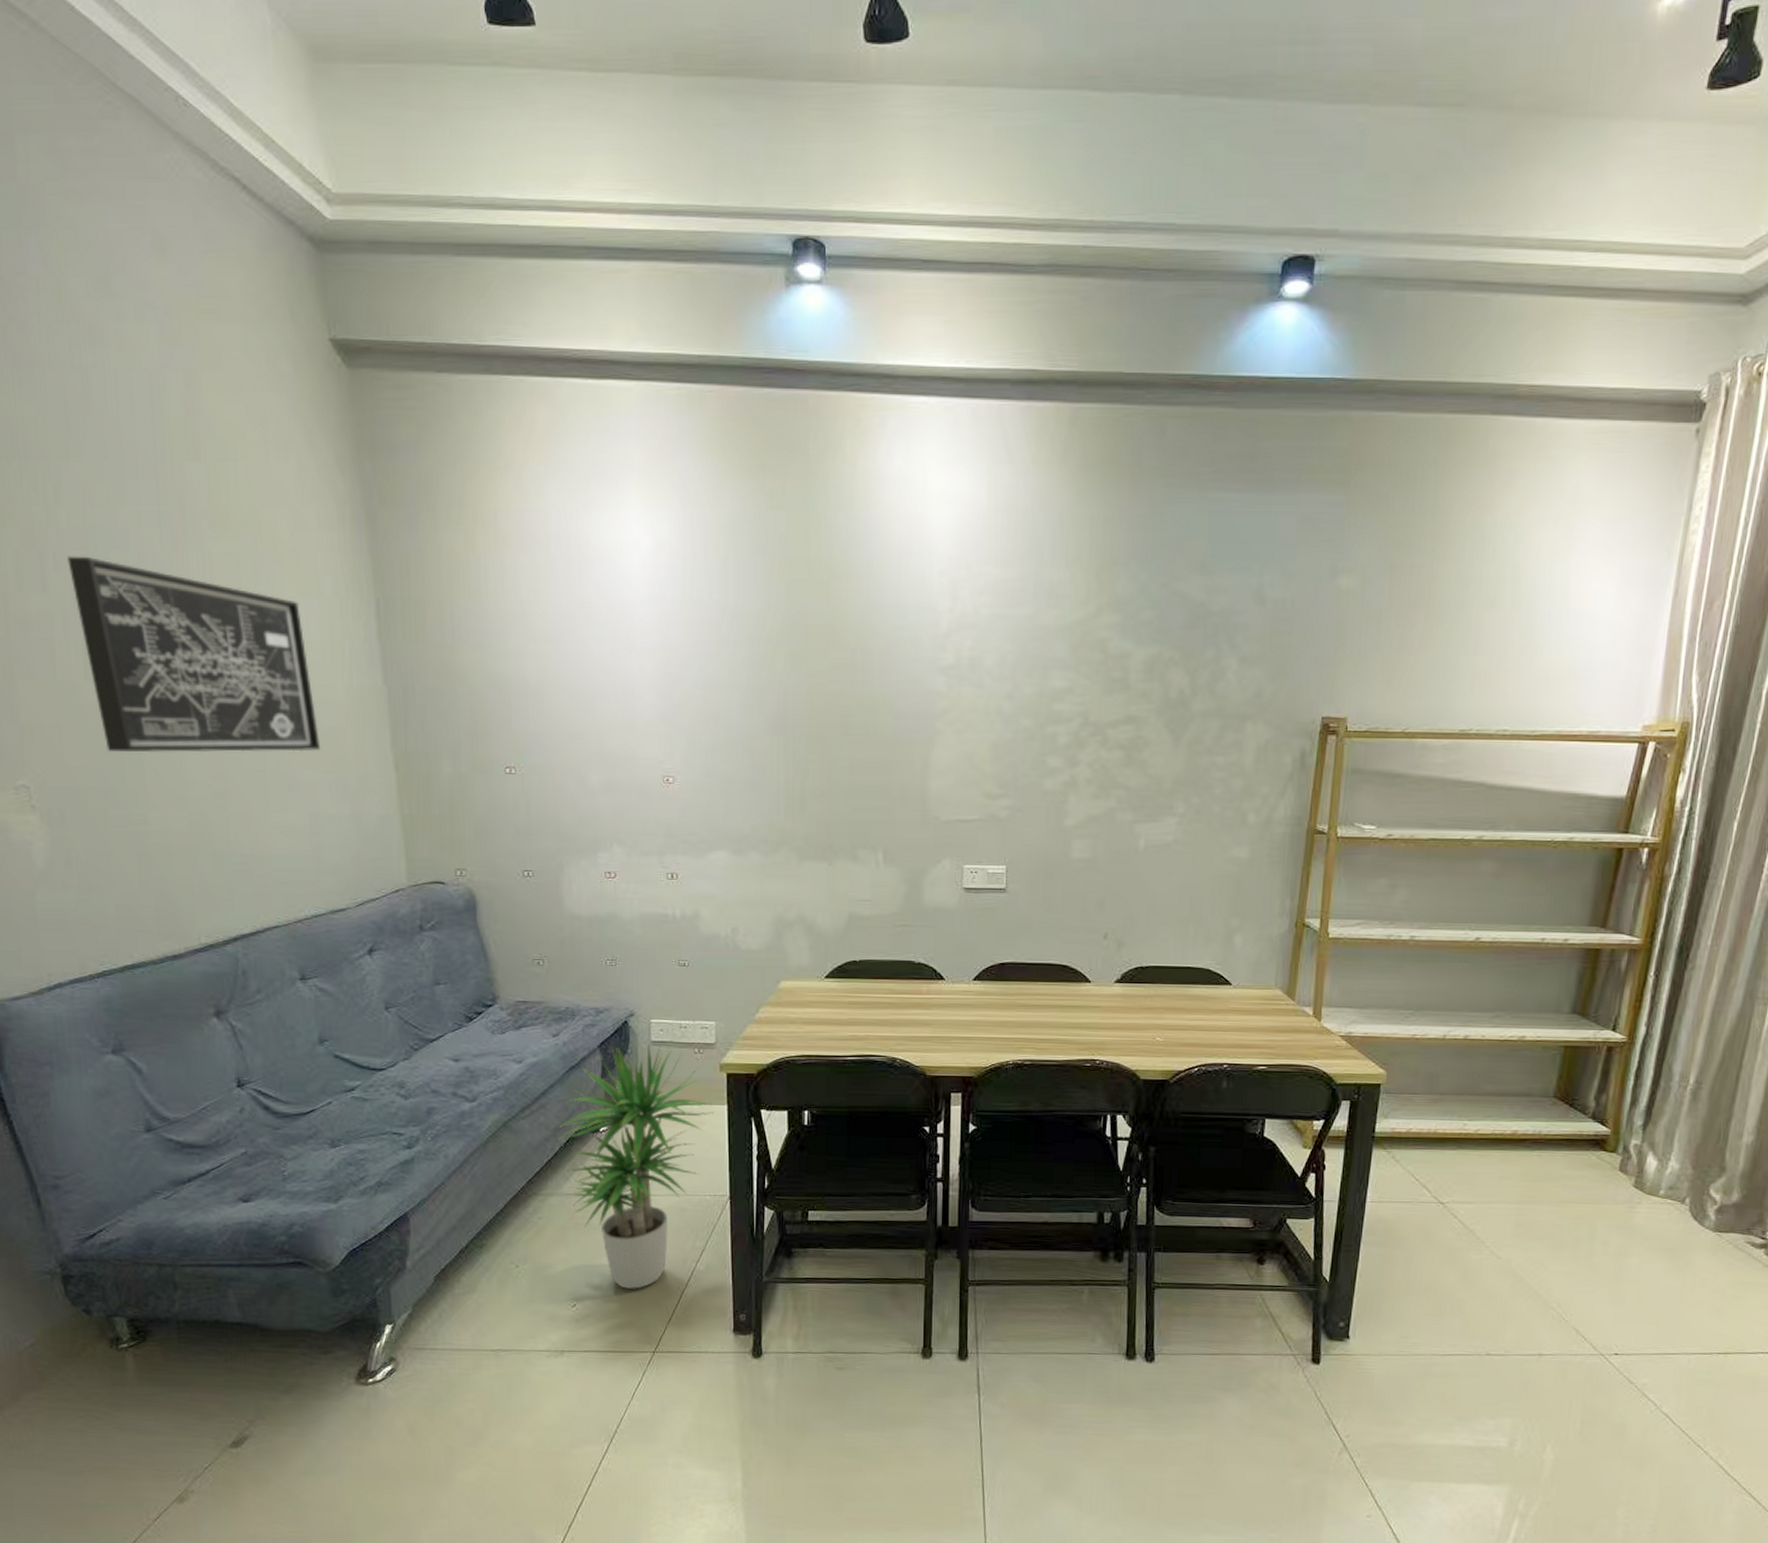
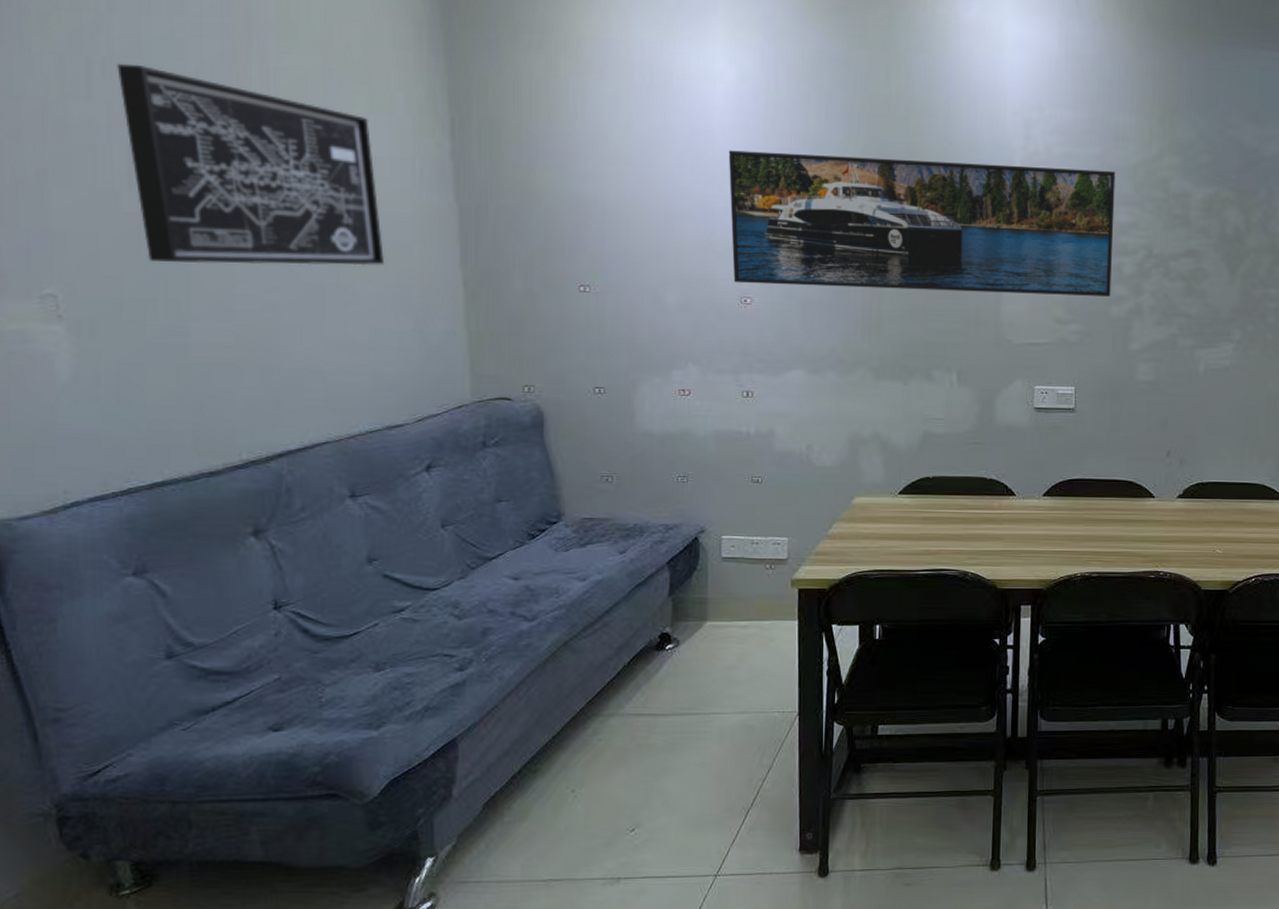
potted plant: present [559,1043,714,1289] -> none [622,559,785,811]
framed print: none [646,623,1049,769] -> present [728,150,1116,297]

